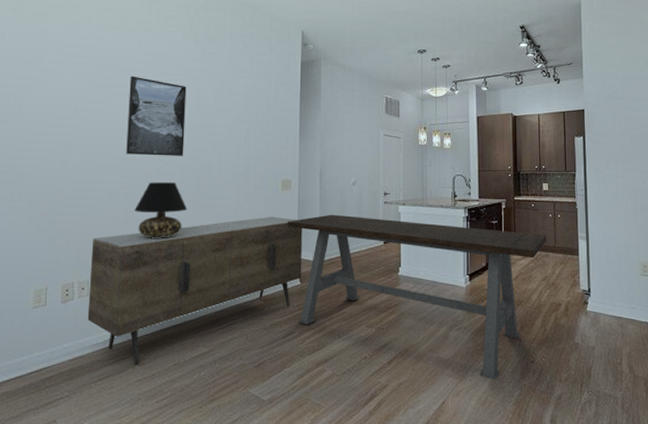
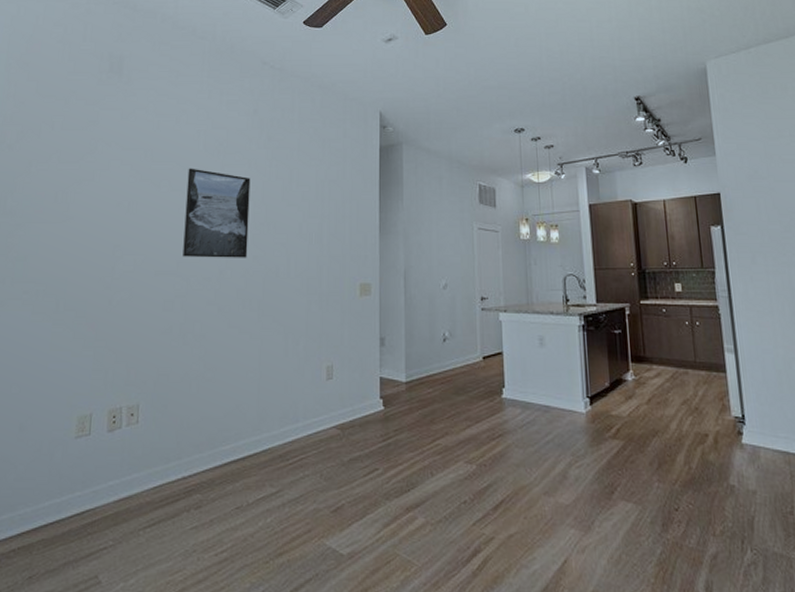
sideboard: present [87,216,303,366] -> none [136,327,386,509]
table lamp: present [134,182,188,238] -> none [191,289,252,354]
dining table: present [287,214,546,380] -> none [367,324,684,533]

